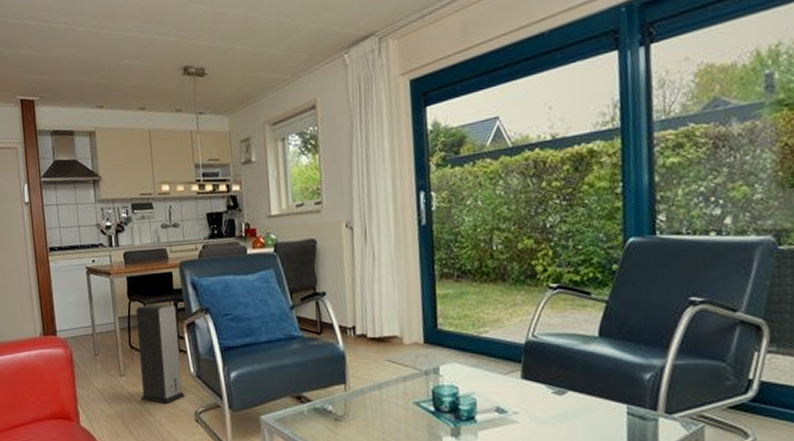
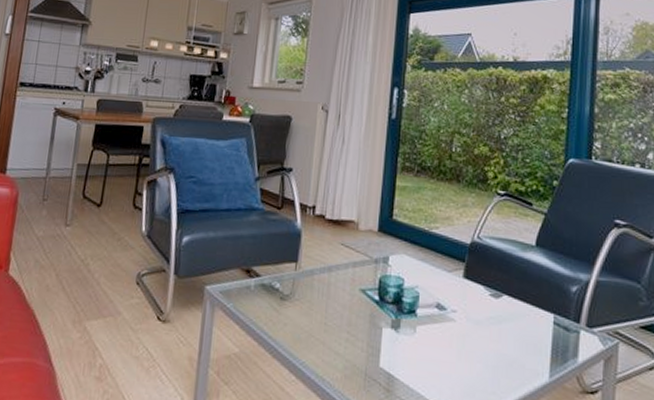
speaker: present [135,303,185,404] -> none [82,155,141,262]

